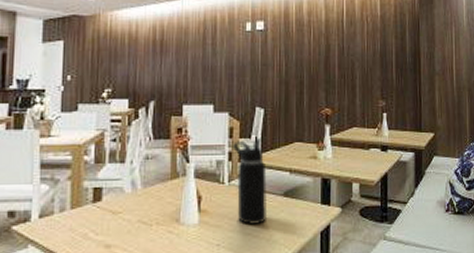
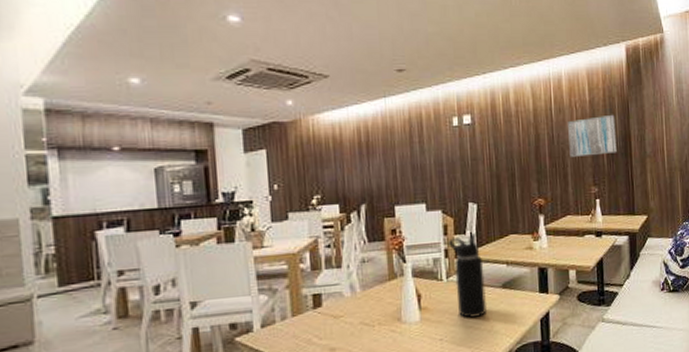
wall art: none [359,30,406,70] -> present [568,114,617,157]

